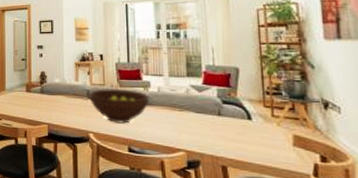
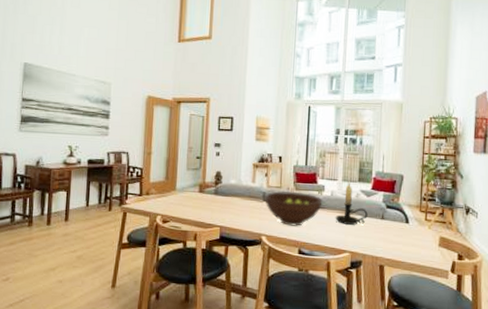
candle holder: none [164,75,201,122] -> present [335,180,368,225]

